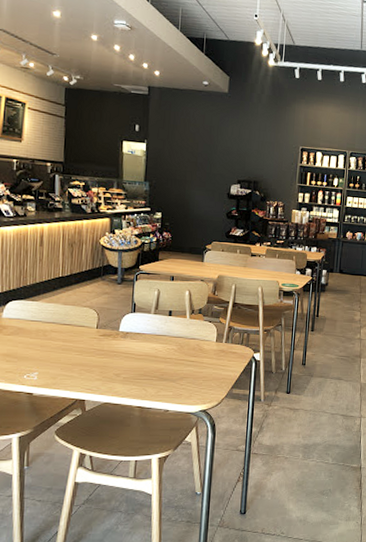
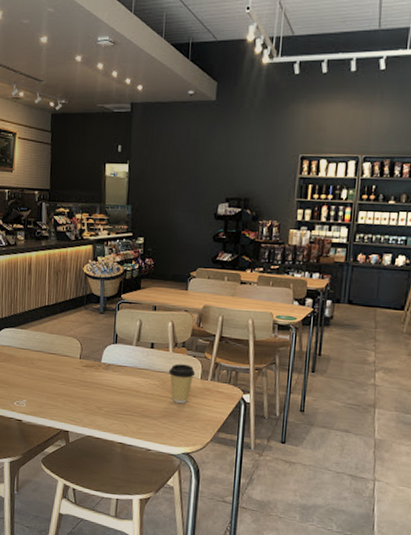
coffee cup: none [186,329,211,366] -> present [168,364,196,404]

